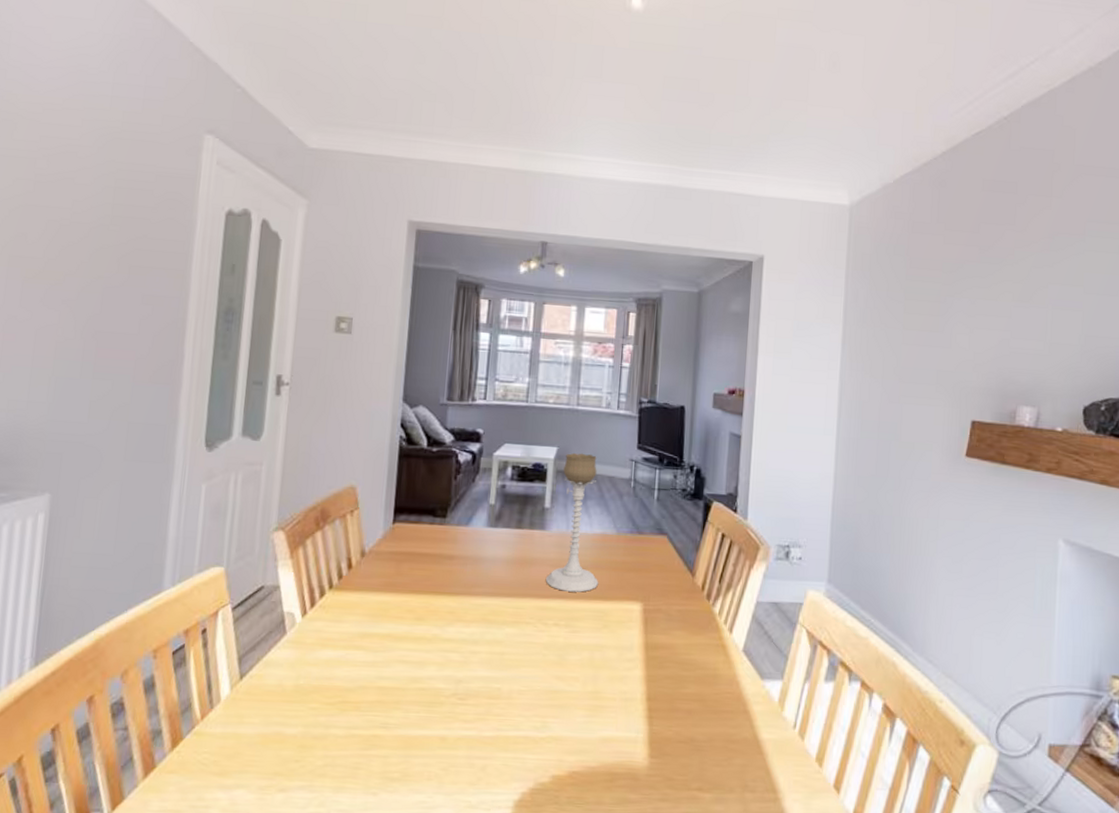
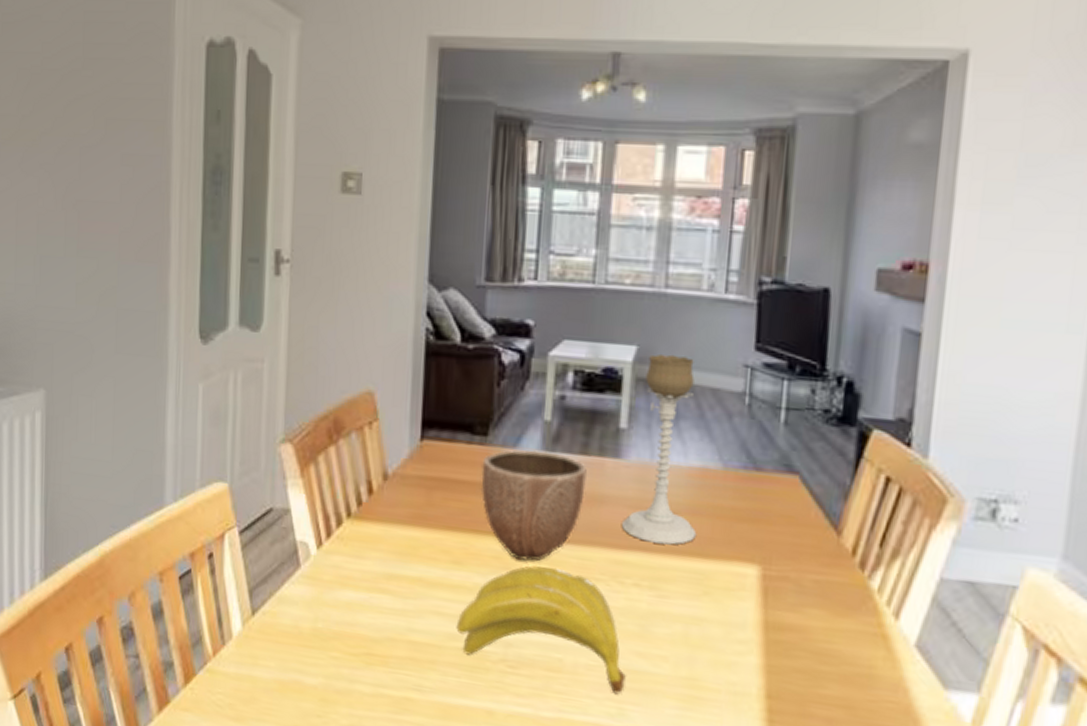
banana: none [417,616,548,711] -> present [456,566,626,695]
decorative bowl: none [439,527,521,614] -> present [480,450,587,561]

